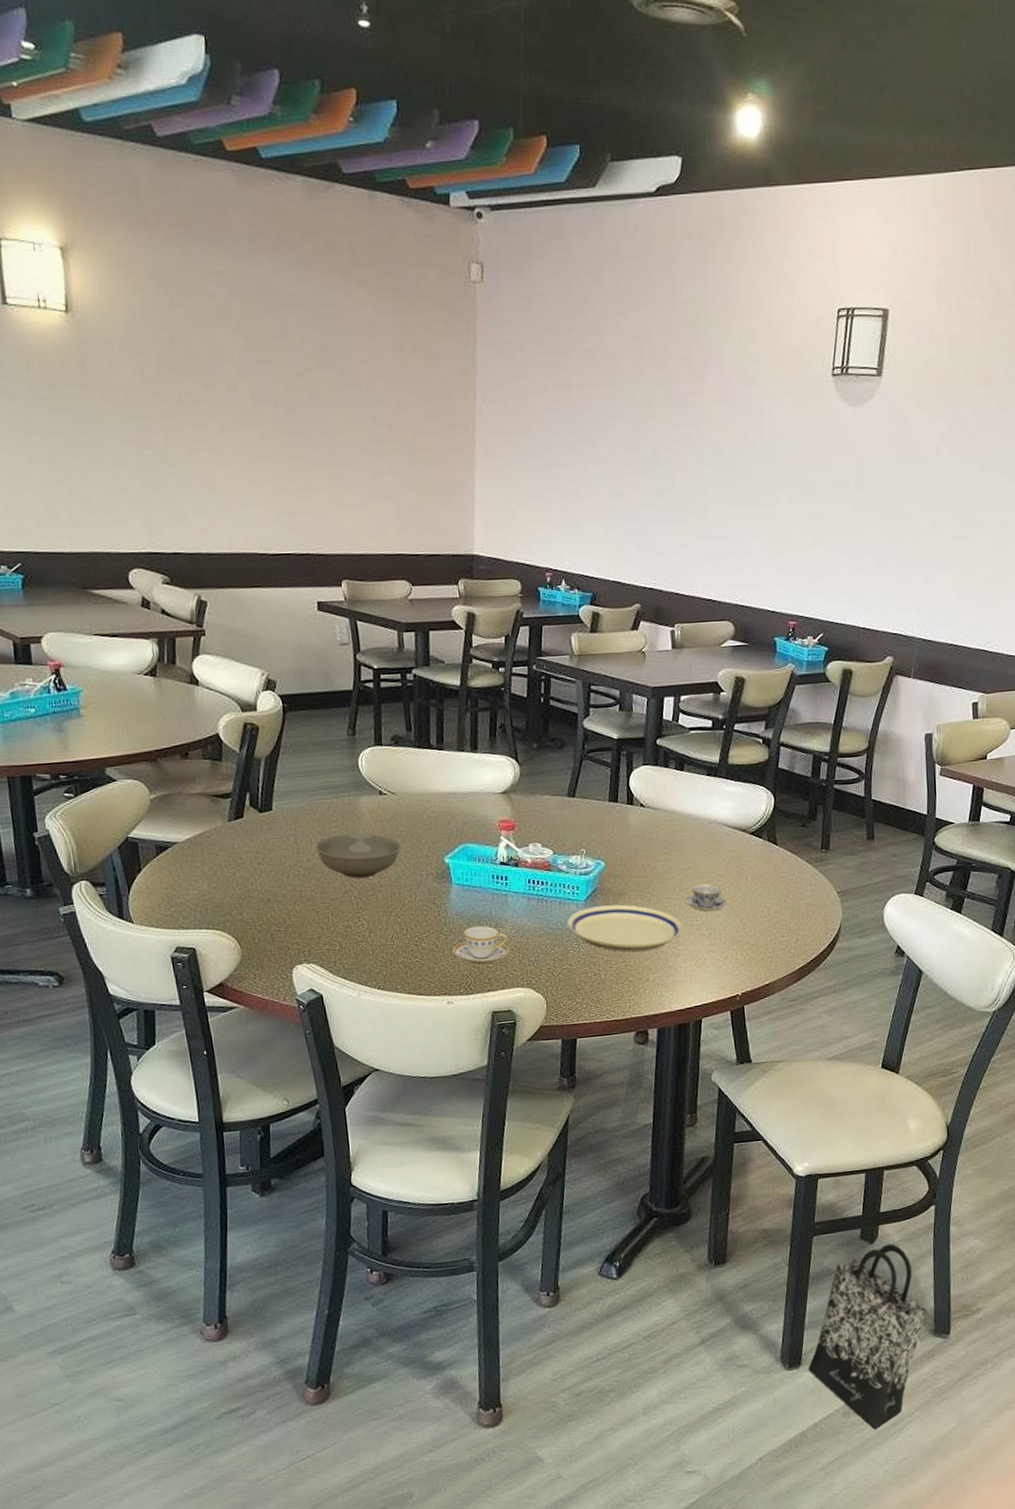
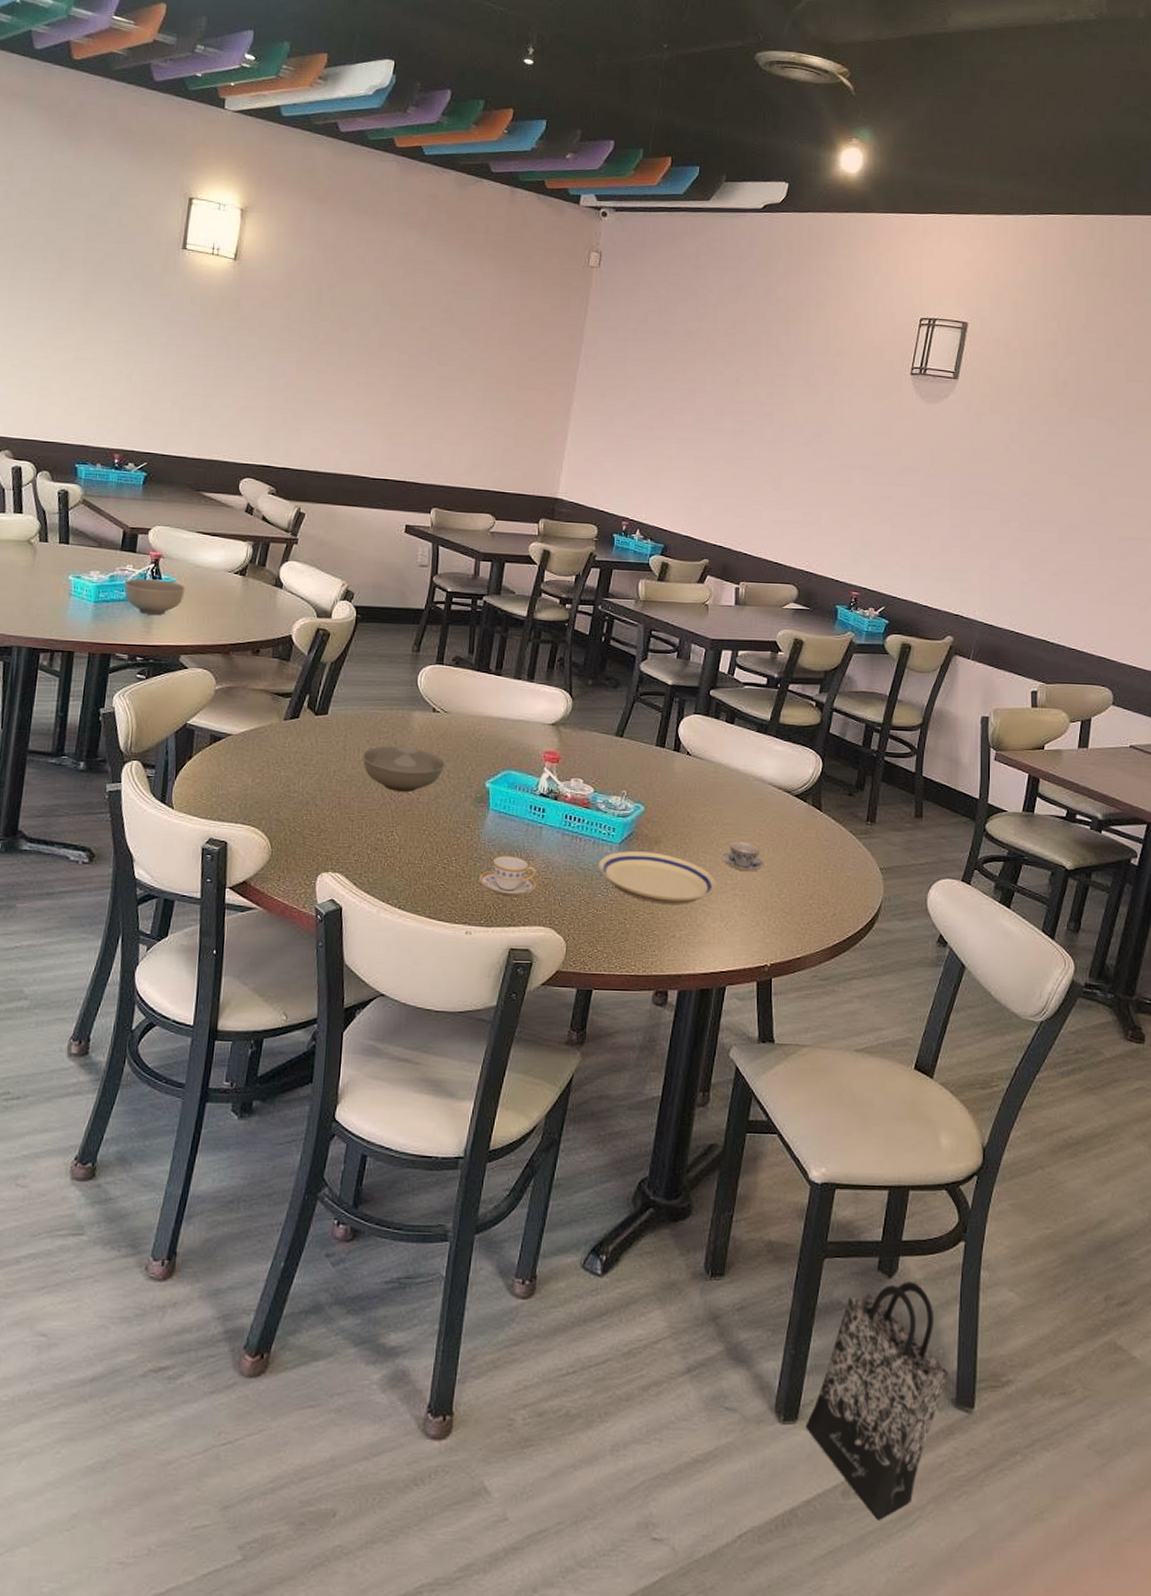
bowl: none [27,690,96,729] -> present [124,579,185,615]

